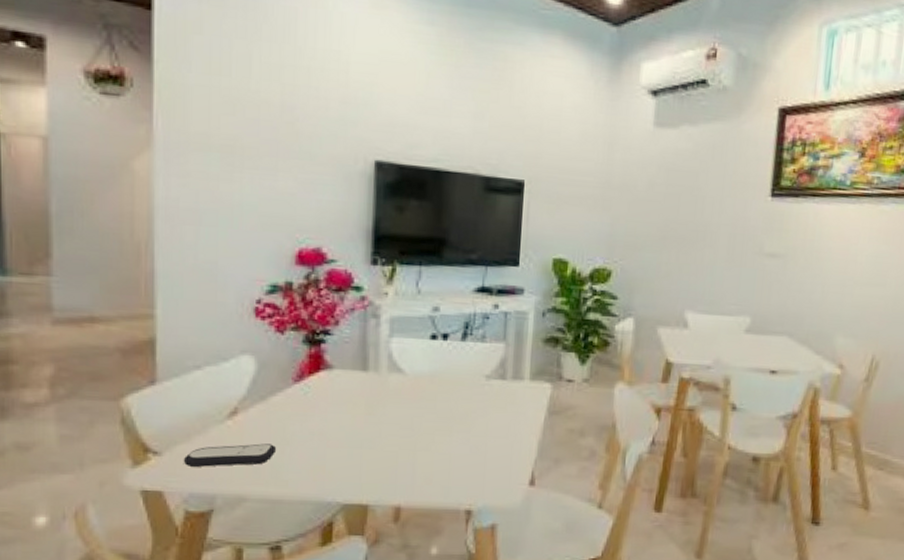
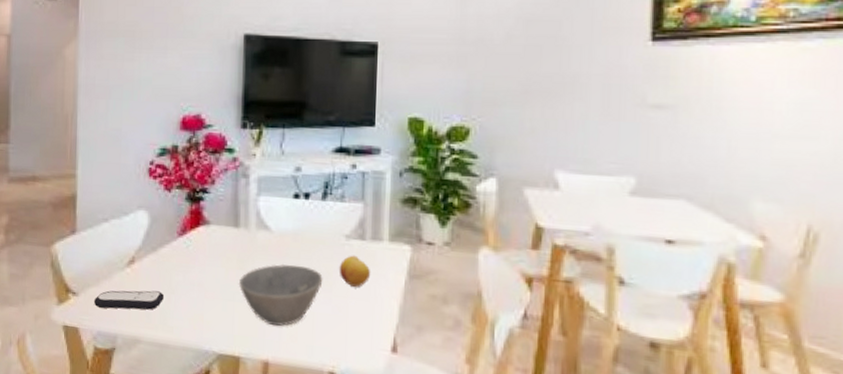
bowl: none [366,406,461,470] -> present [238,263,323,326]
fruit: none [478,395,511,426] -> present [339,255,371,287]

